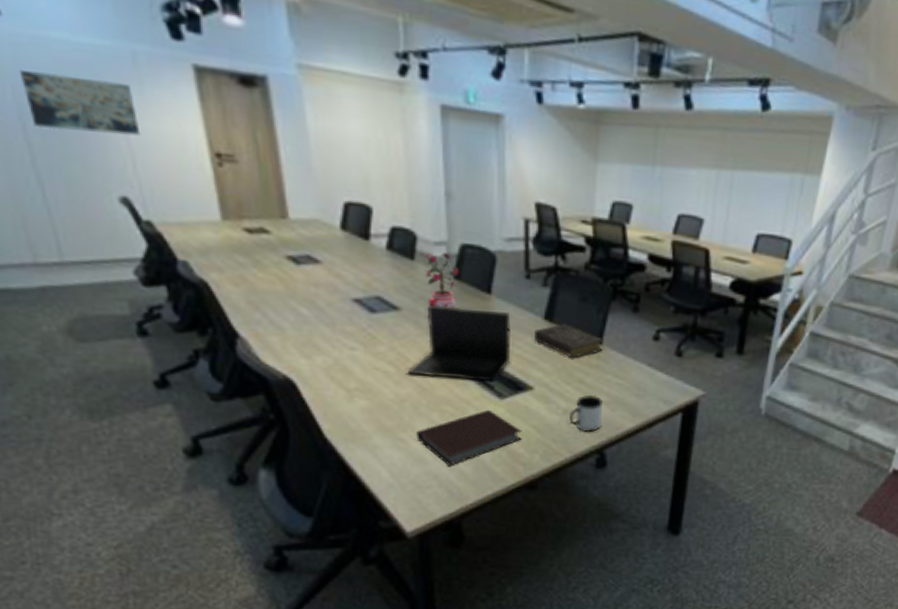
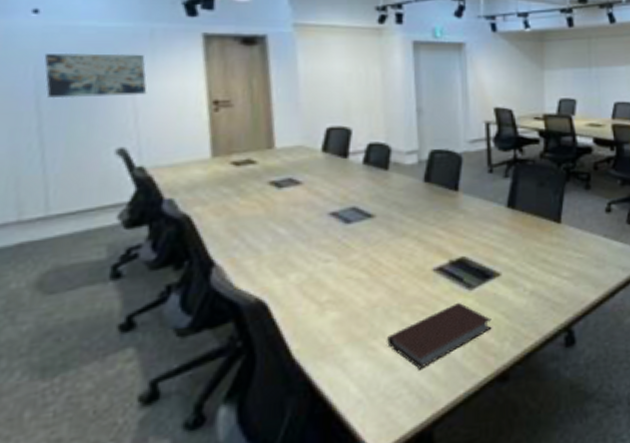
laptop: present [407,306,512,381] -> none [380,204,478,279]
potted plant: present [424,252,460,309] -> none [397,160,430,211]
book: present [534,323,603,358] -> none [499,208,562,239]
mug: present [569,395,603,432] -> none [536,273,567,311]

